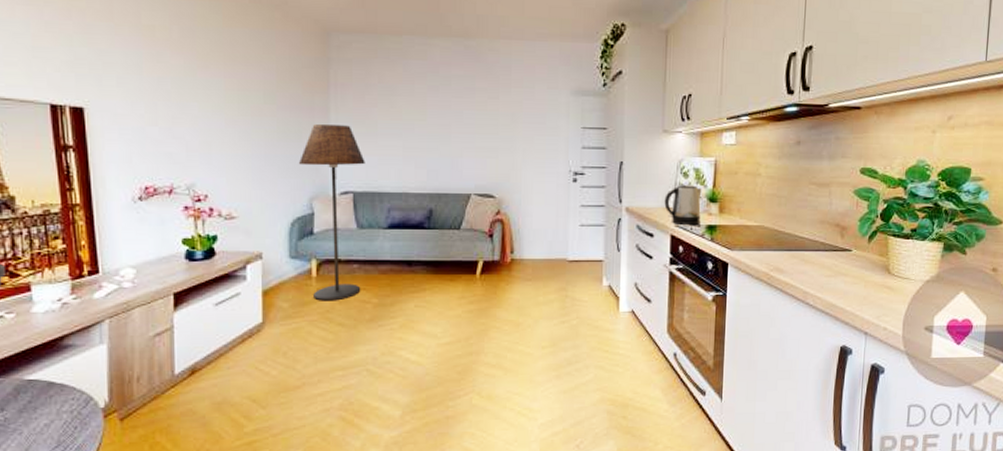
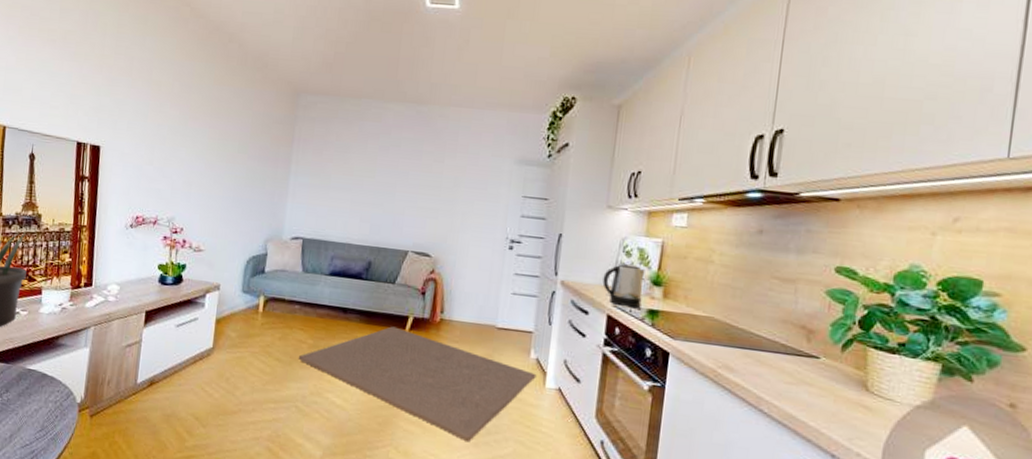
floor lamp: present [298,125,365,301] -> none [258,174,317,337]
rug: none [364,273,610,376] -> present [299,326,537,443]

